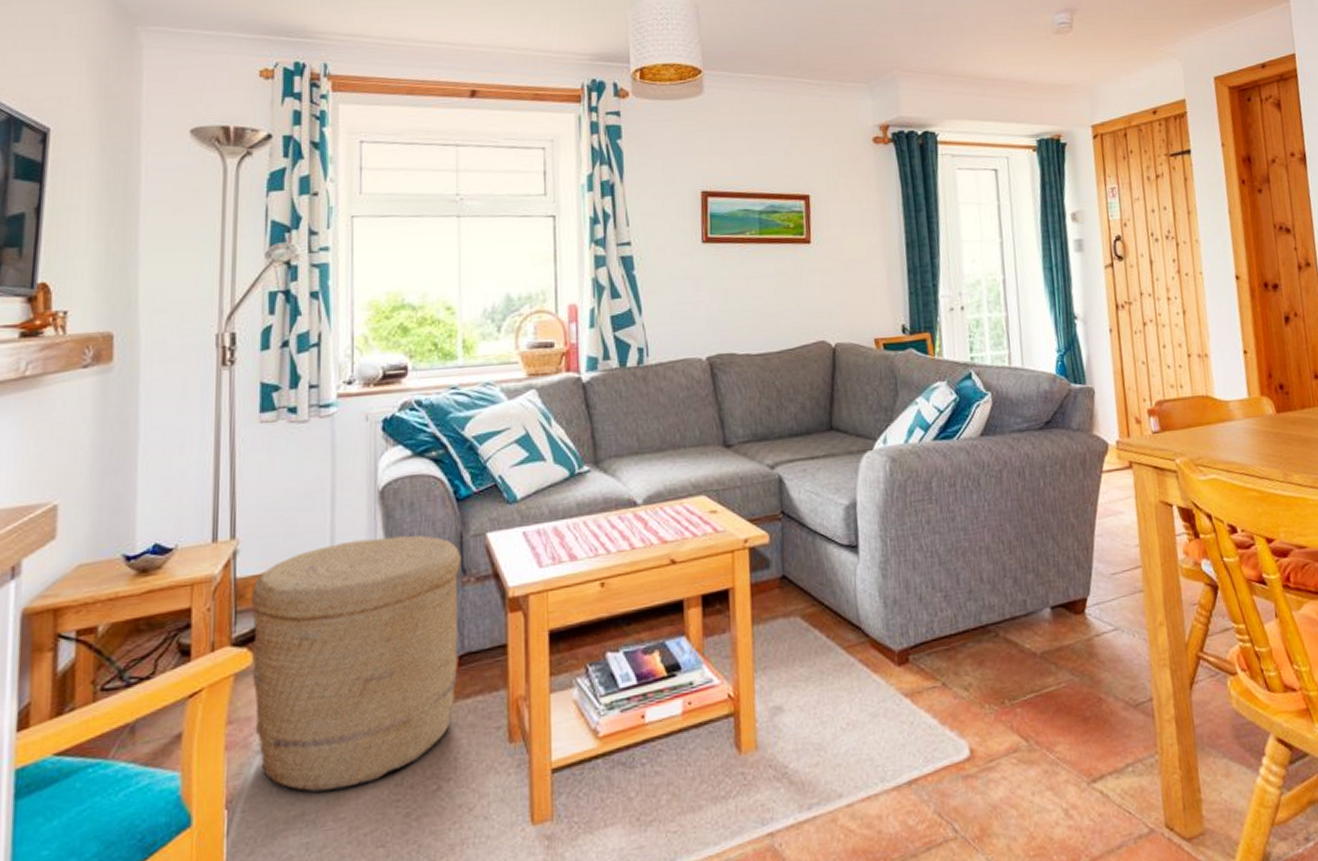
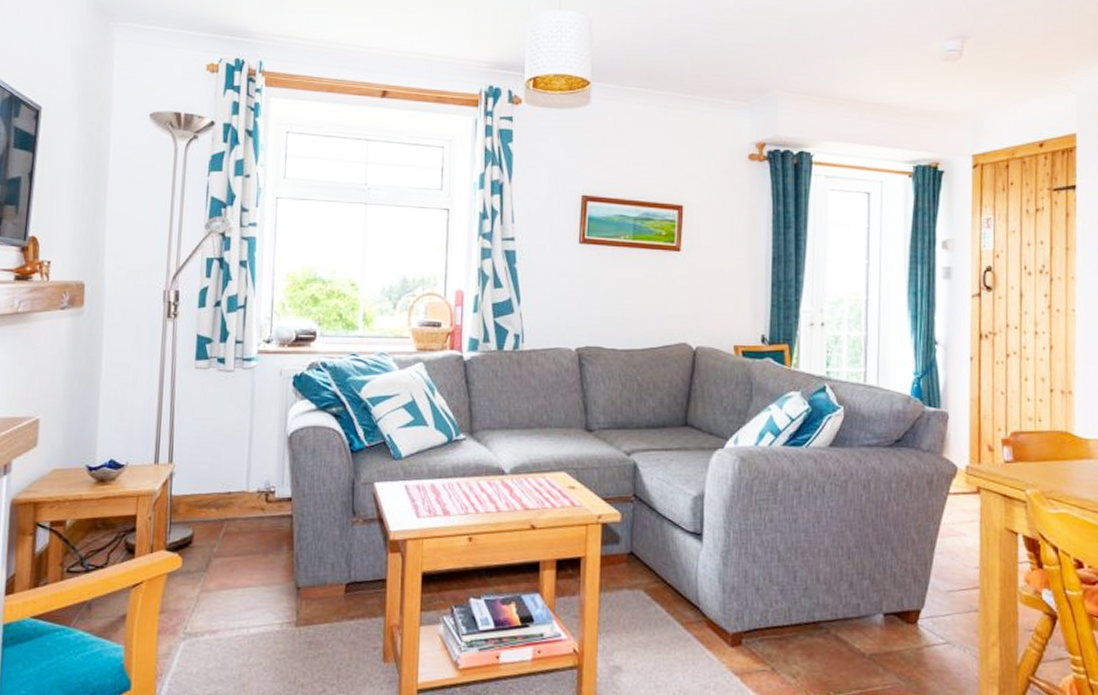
basket: present [251,535,461,792] -> none [181,475,352,679]

